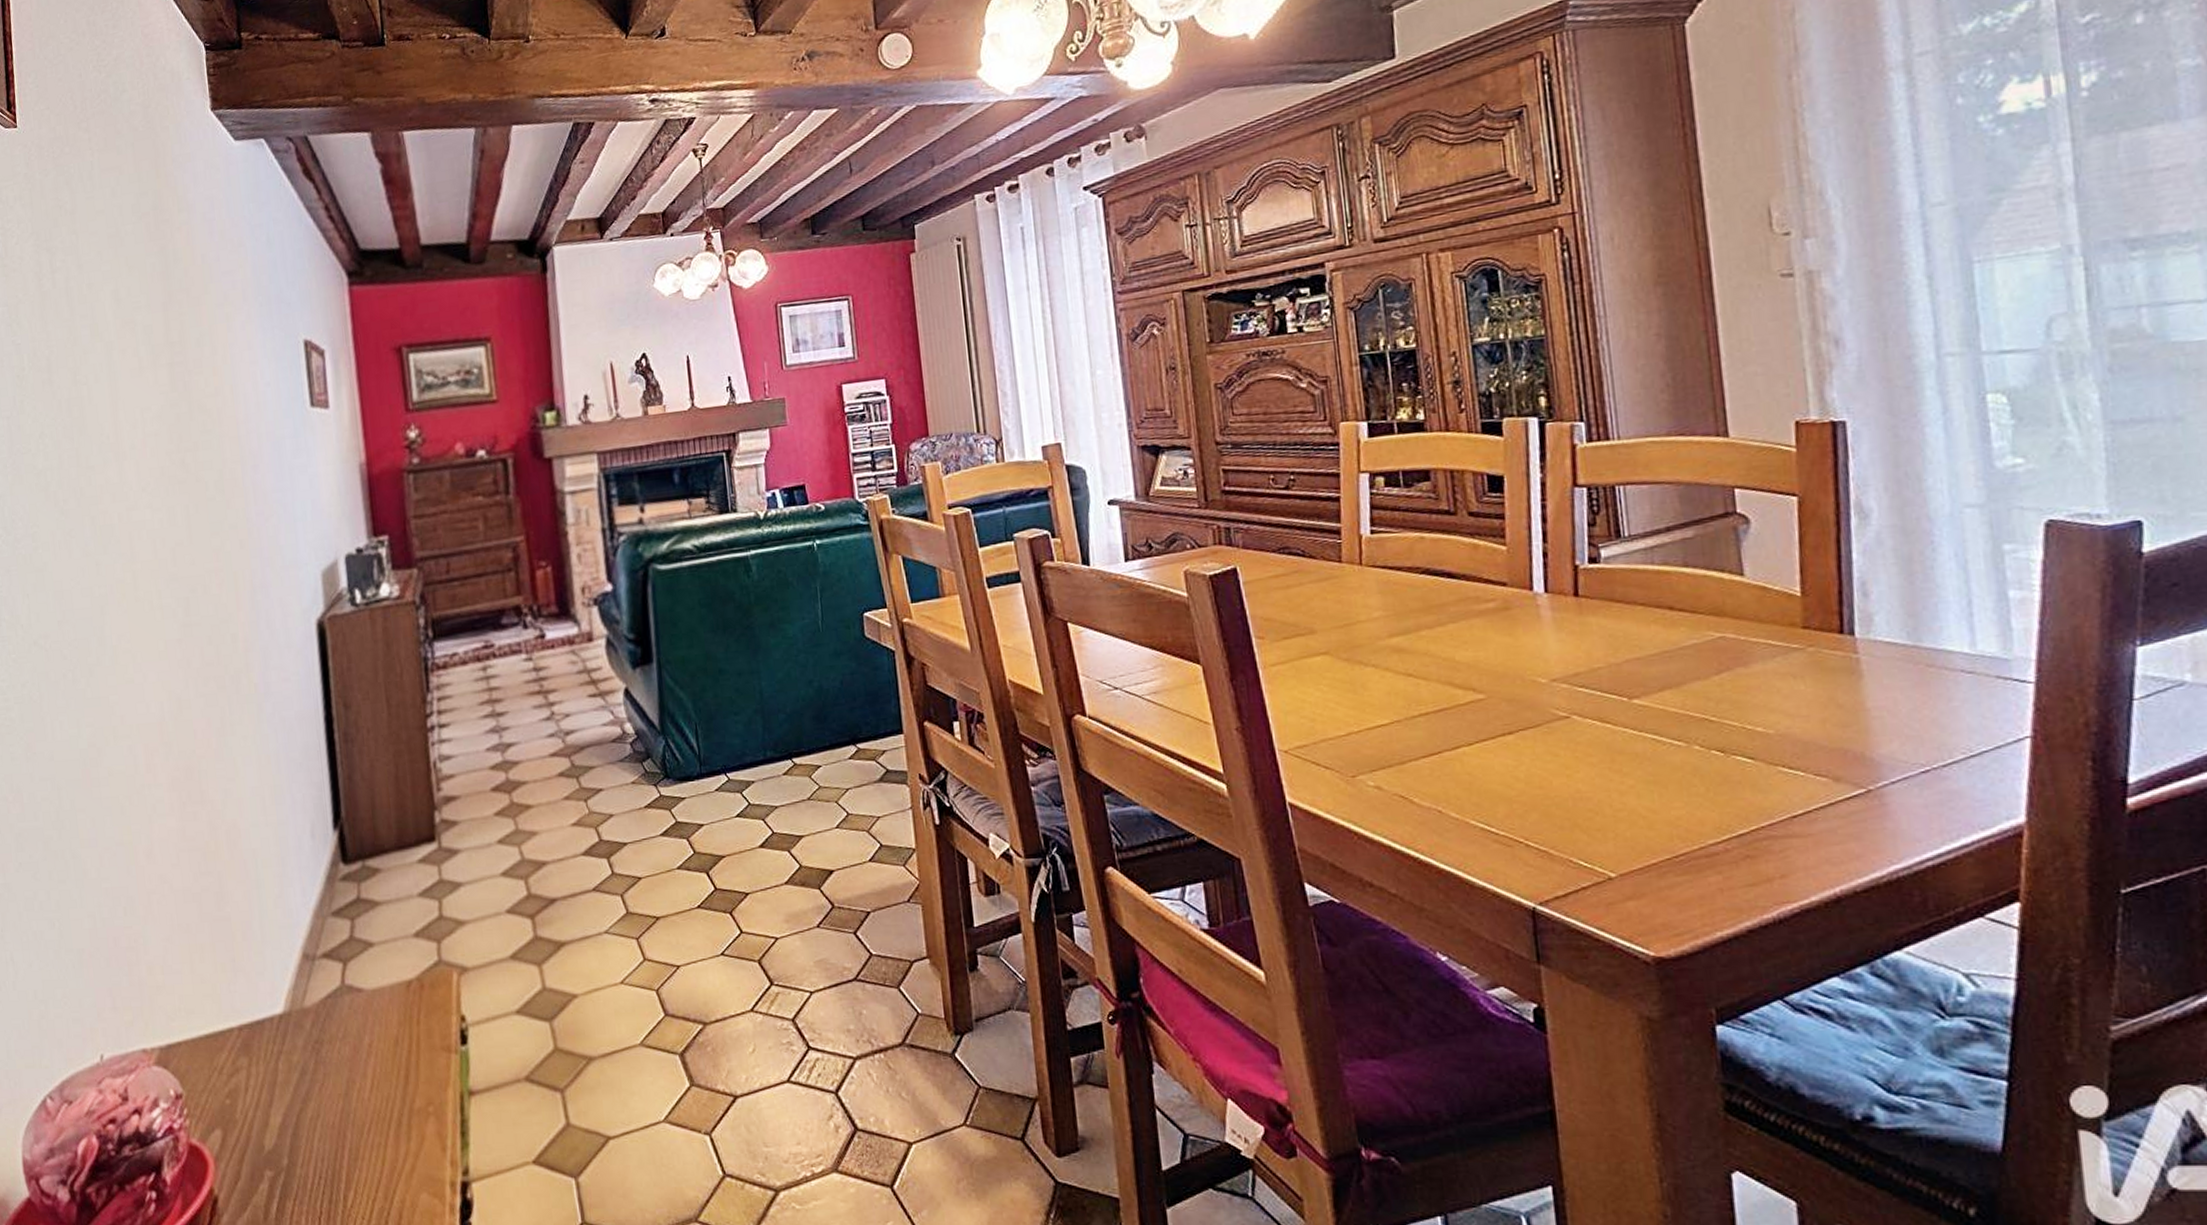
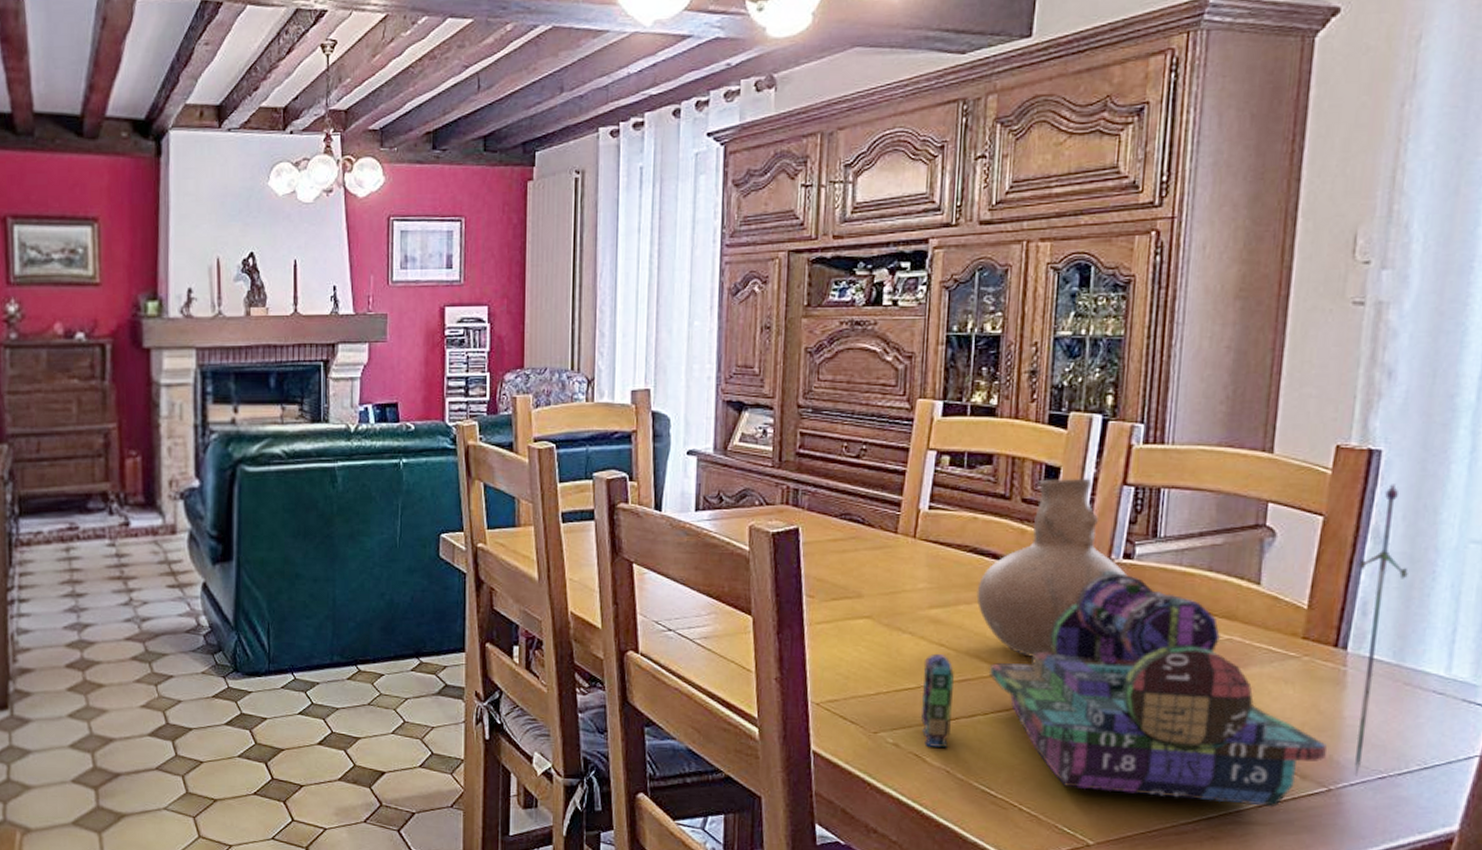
board game: none [1394,454,1904,817] -> present [921,484,1409,807]
vase: none [1436,483,1595,678] -> present [976,478,1126,657]

